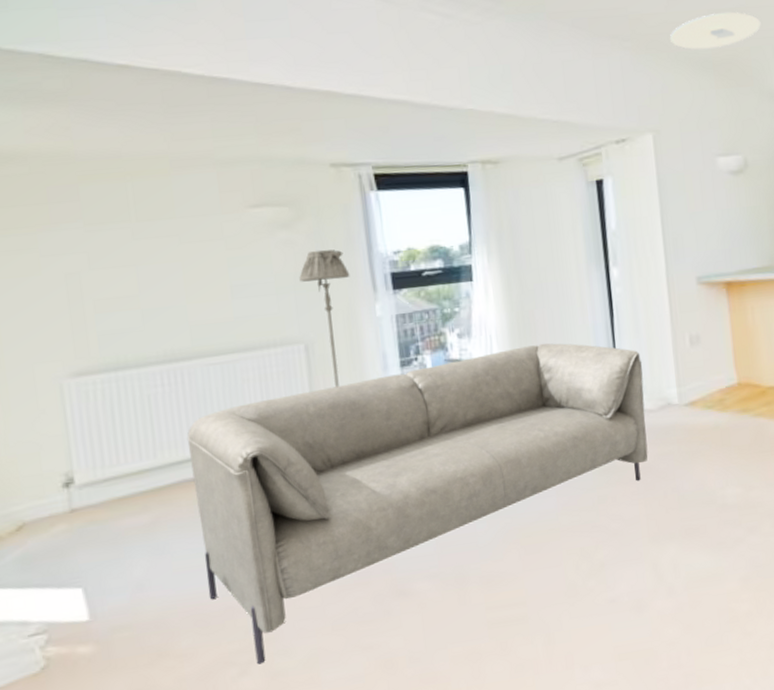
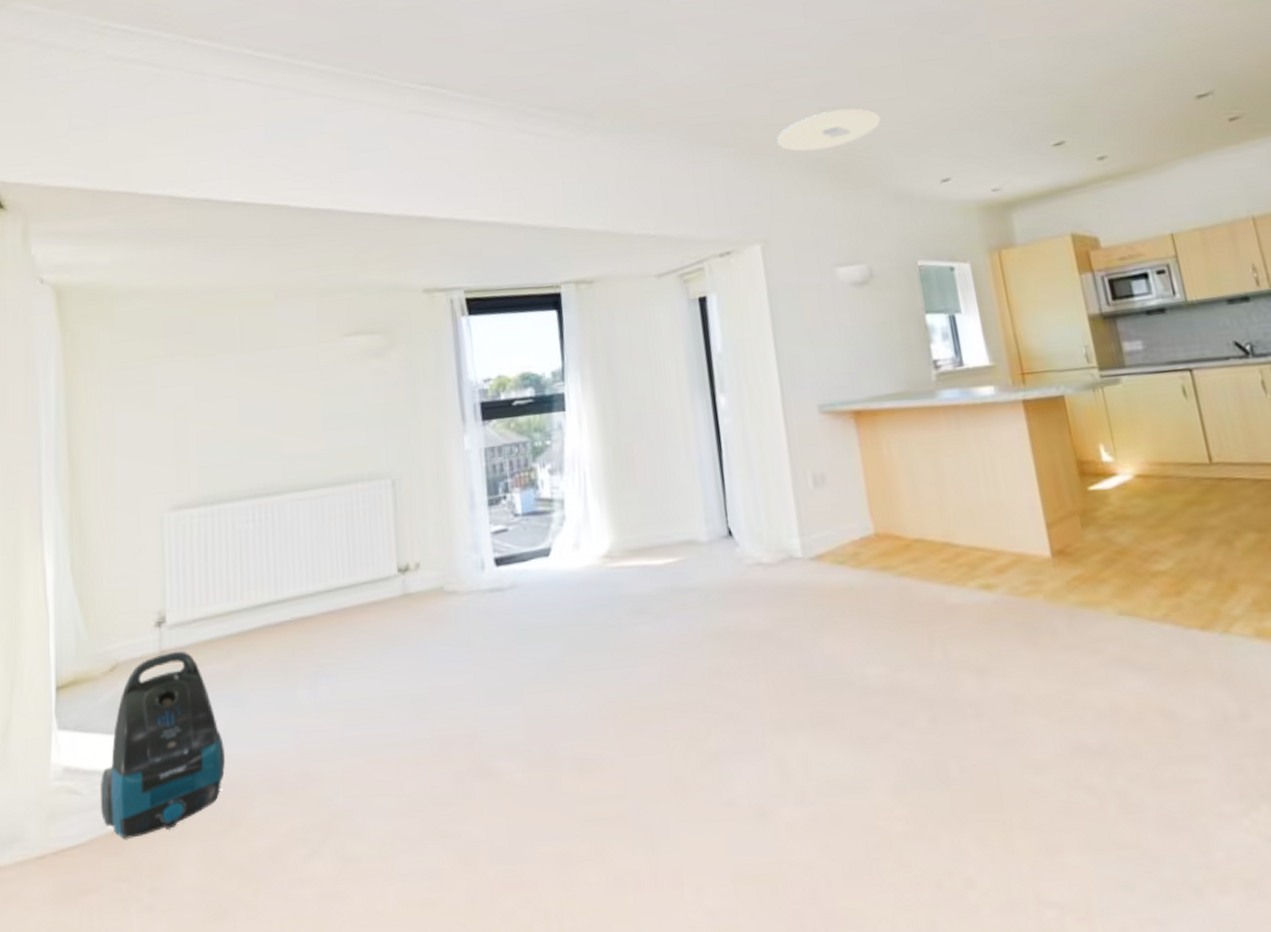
vacuum cleaner: none [16,508,149,679] -> present [99,650,226,839]
sofa: present [187,343,648,665] -> none [273,481,768,845]
floor lamp: present [299,249,350,388] -> none [389,378,439,528]

